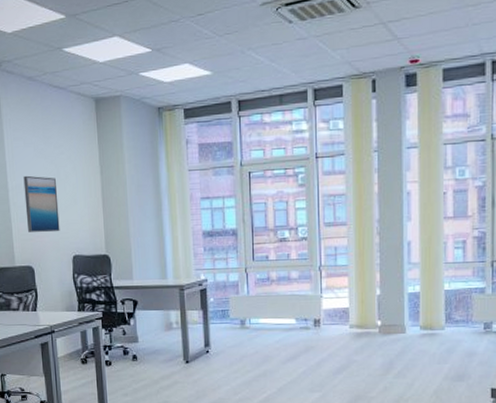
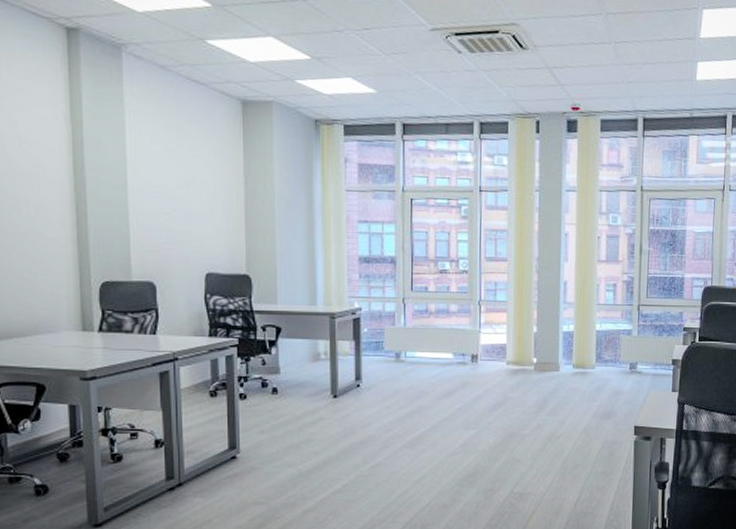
wall art: present [23,175,60,233] -> none [148,177,192,245]

